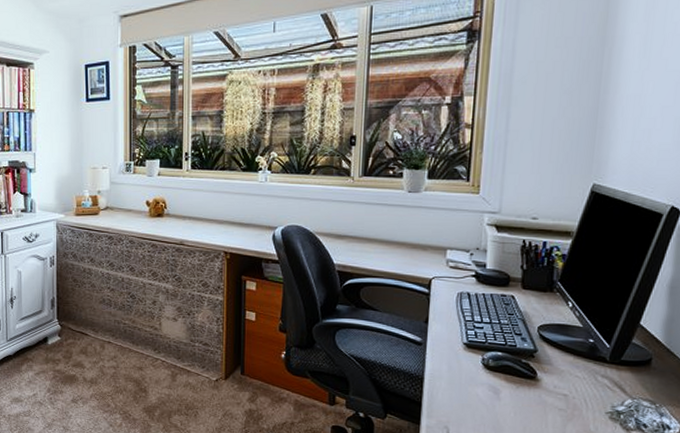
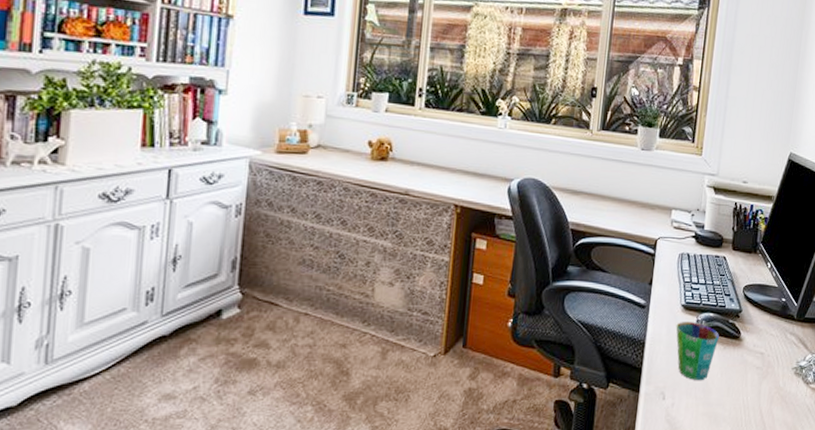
cup: none [458,360,511,419] -> present [675,322,720,381]

